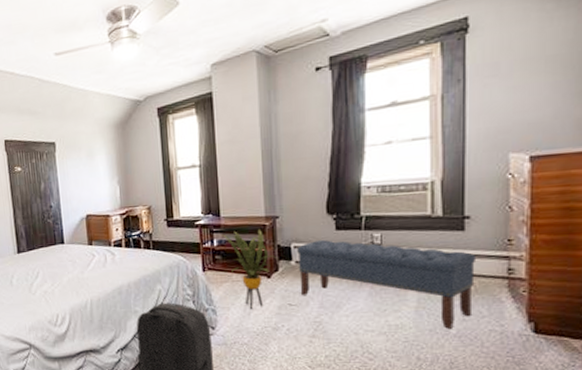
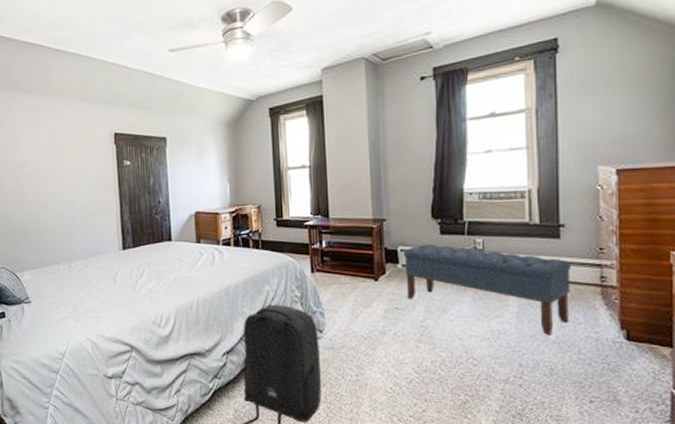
house plant: present [222,229,278,310] -> none [331,231,385,313]

